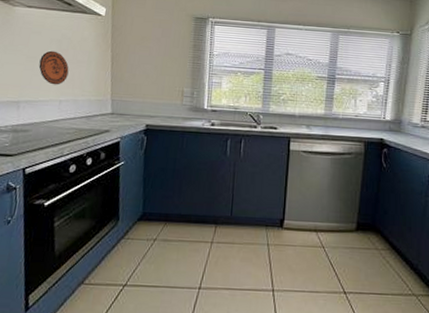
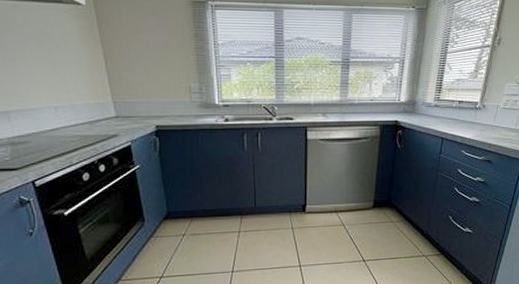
decorative plate: present [38,50,69,85] -> none [20,51,58,90]

